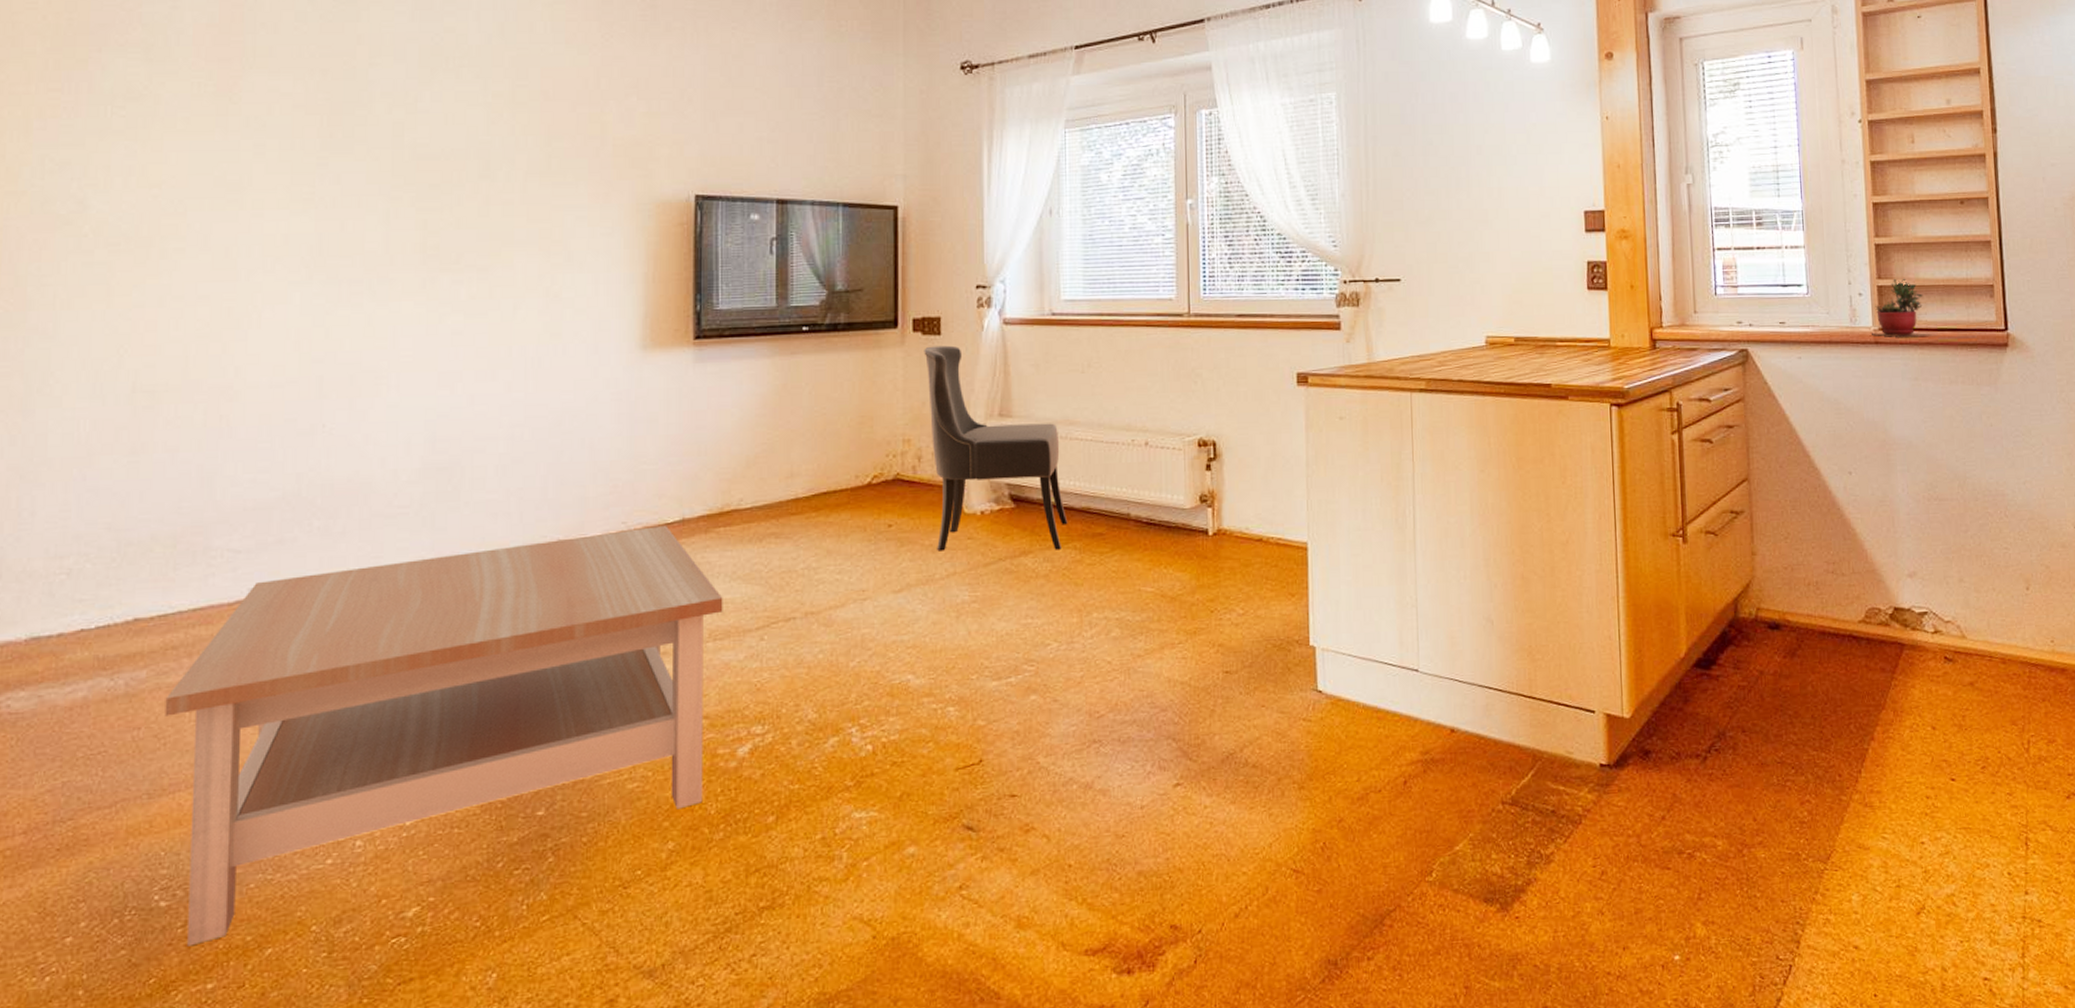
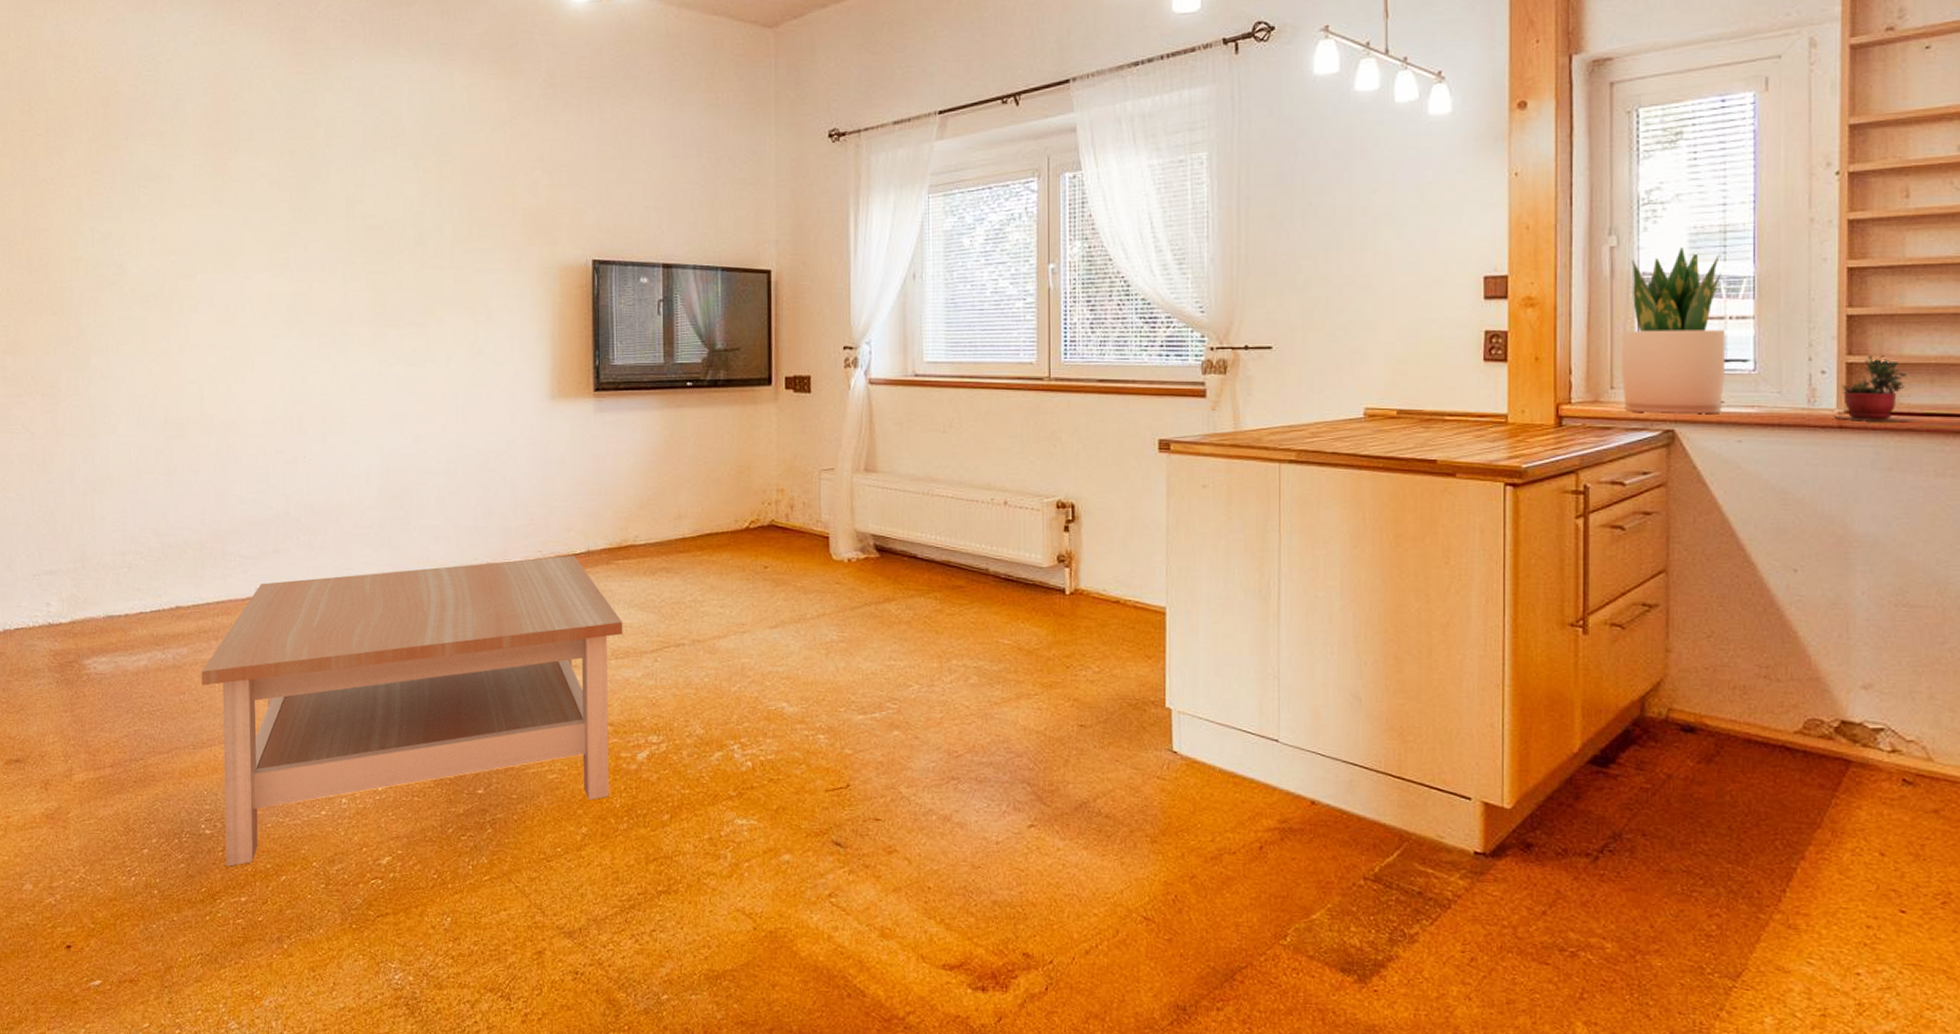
dining chair: present [924,345,1068,551] -> none [795,403,929,599]
planter: none [1700,185,1785,335] -> present [1620,248,1726,415]

